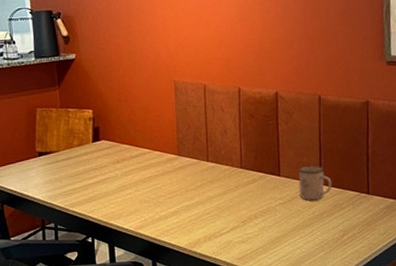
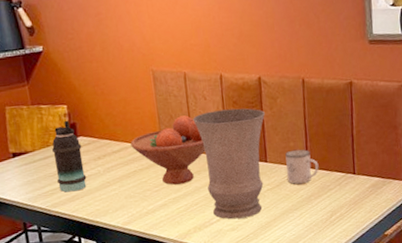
bottle: none [75,124,105,193] -> present [52,120,87,193]
fruit bowl: none [149,125,220,193] -> present [130,115,206,185]
vase: none [210,121,281,232] -> present [193,108,266,220]

